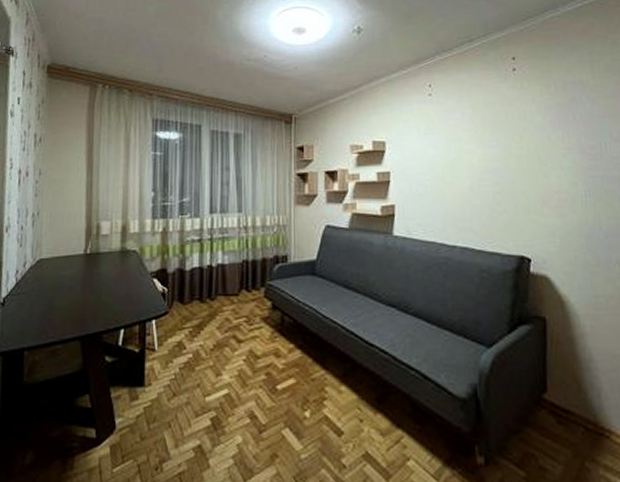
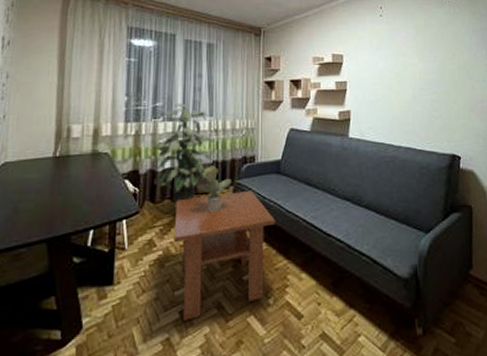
indoor plant: none [182,199,241,316] -> present [154,104,212,214]
coffee table: none [203,292,311,429] -> present [173,190,275,321]
potted plant: none [225,265,263,316] -> present [195,165,232,213]

